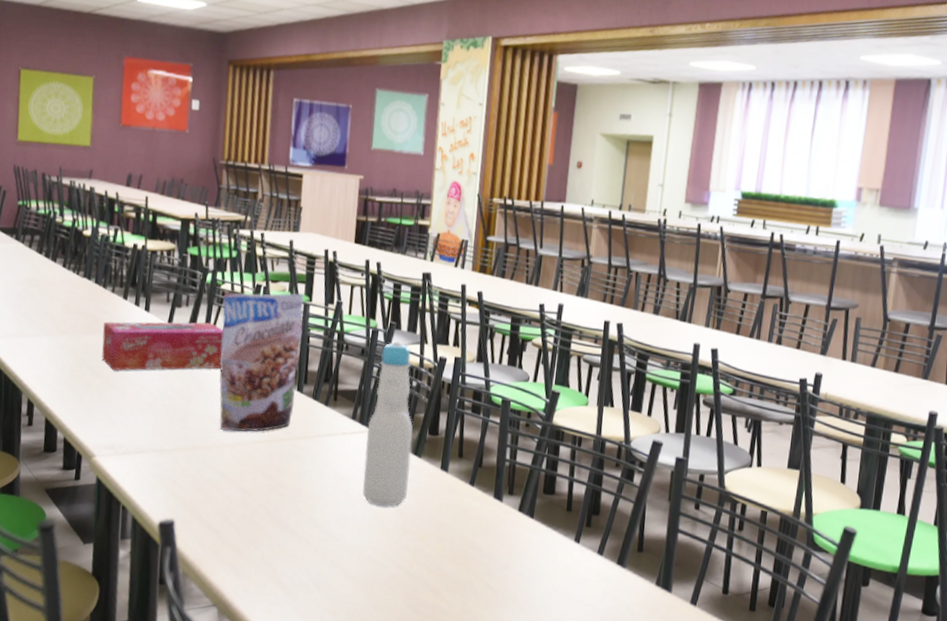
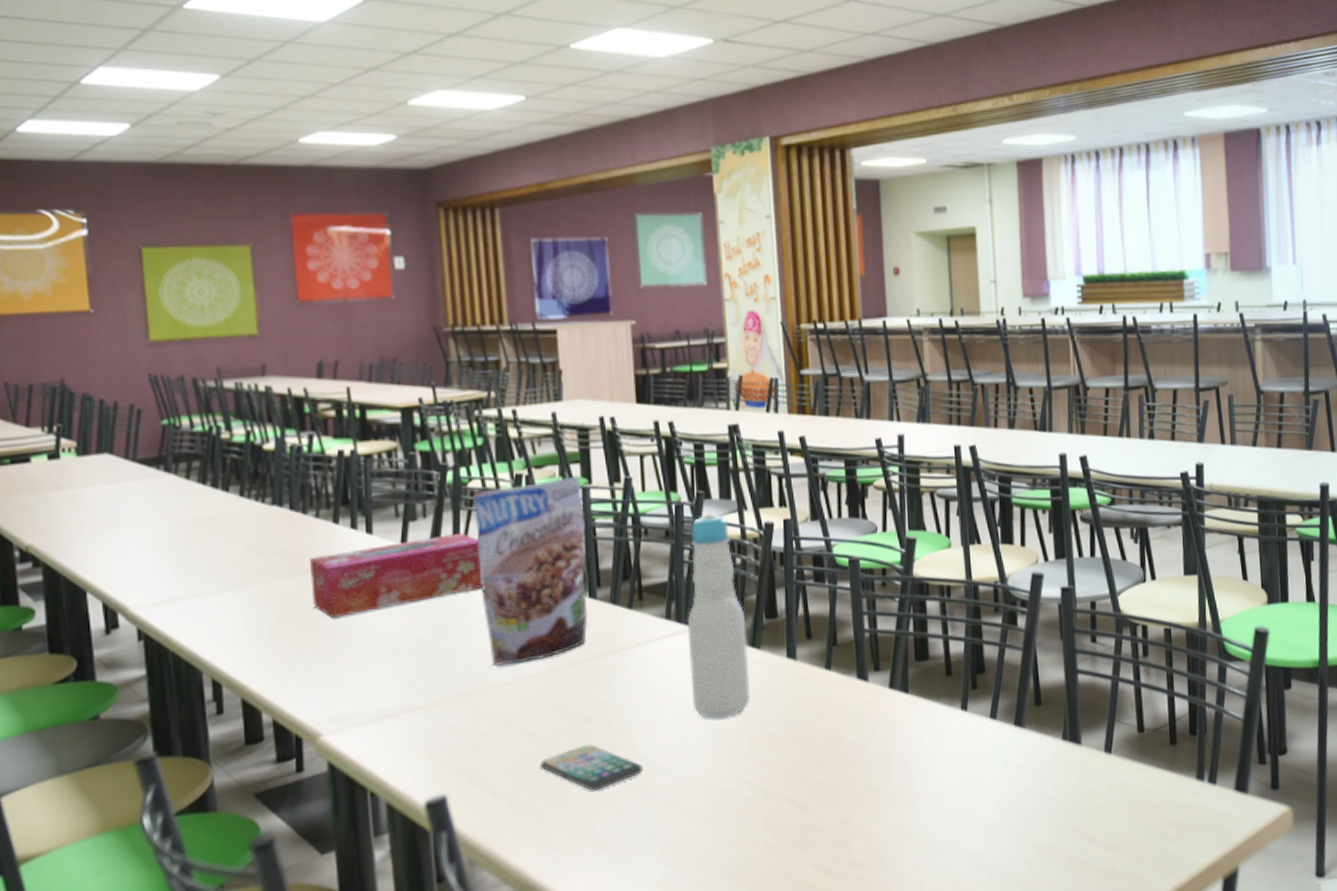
smartphone: none [243,504,318,542] -> present [540,744,643,791]

